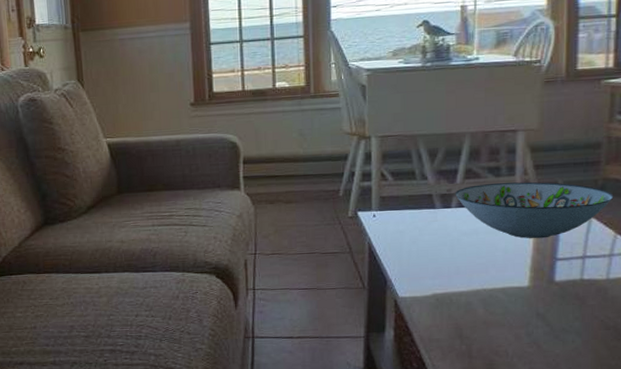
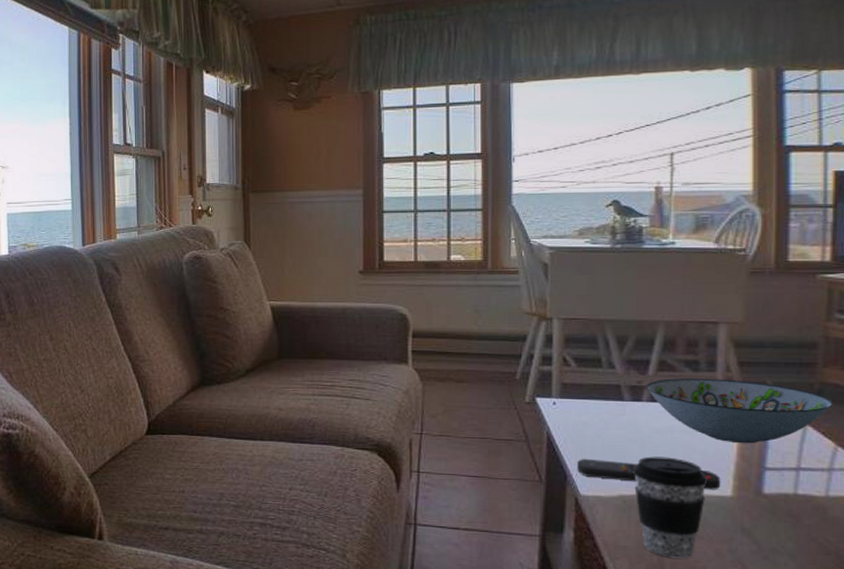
remote control: none [396,263,519,283] -> present [577,458,721,490]
coffee cup: none [444,256,509,345] -> present [633,456,708,559]

